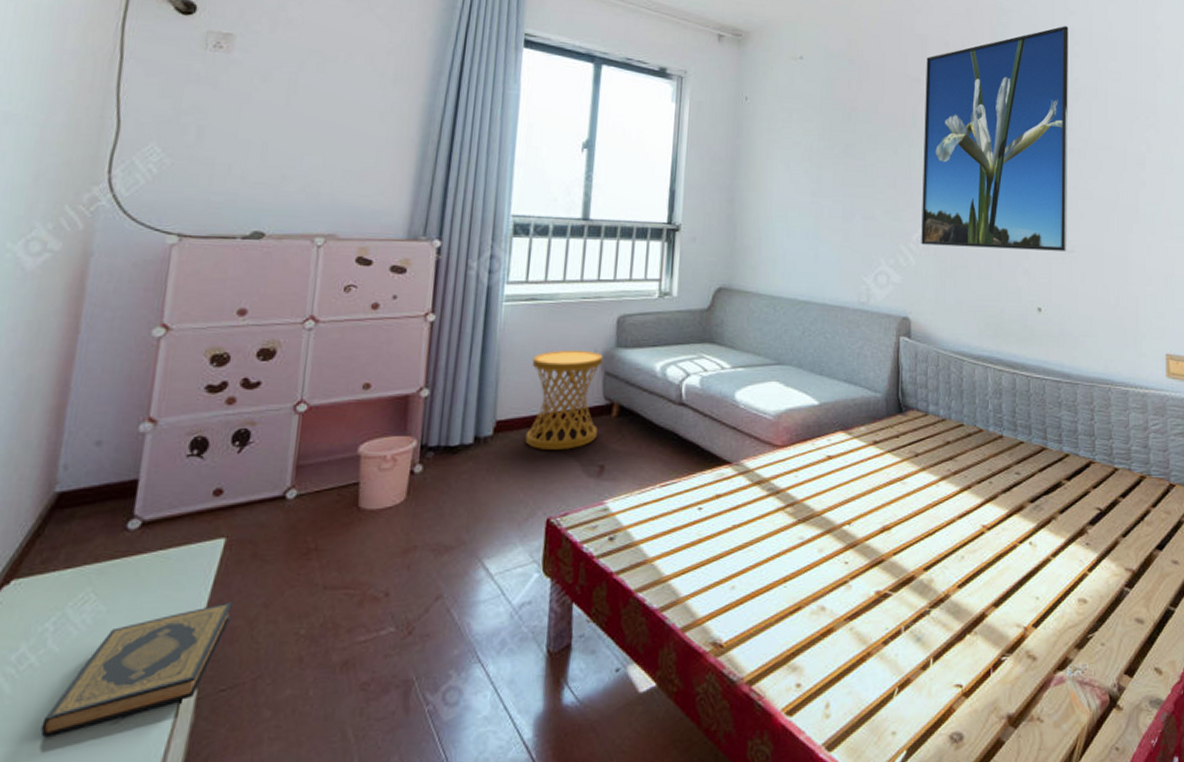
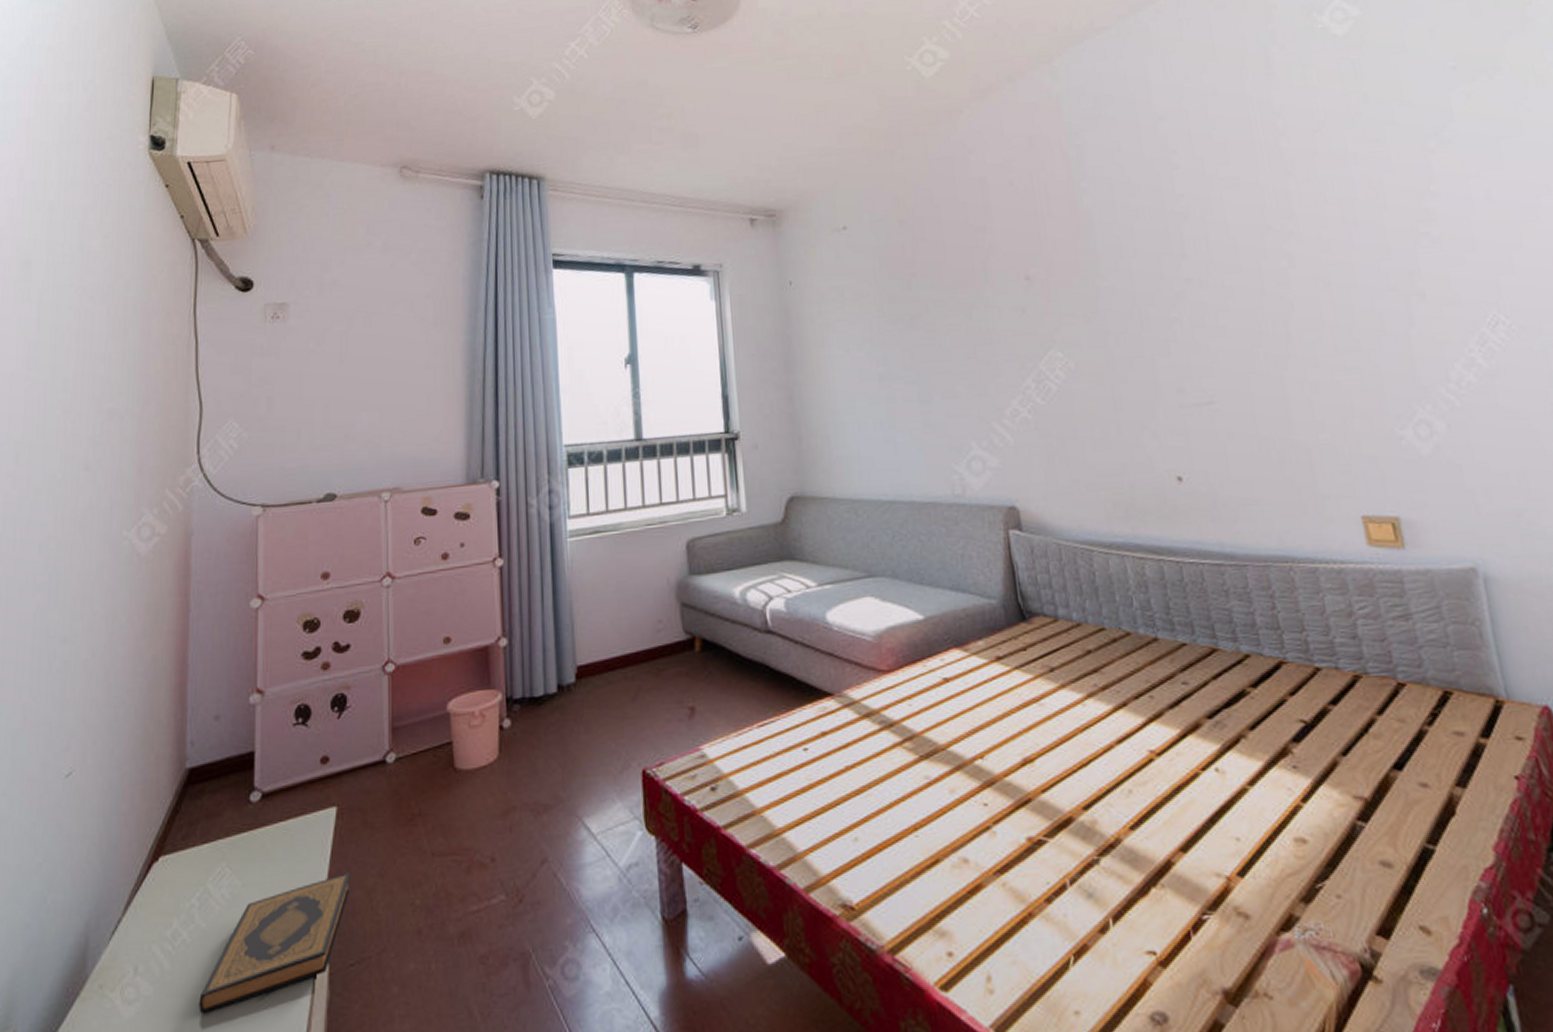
side table: present [525,349,603,450] -> none [604,581,682,694]
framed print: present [921,26,1068,251] -> none [989,134,1204,419]

